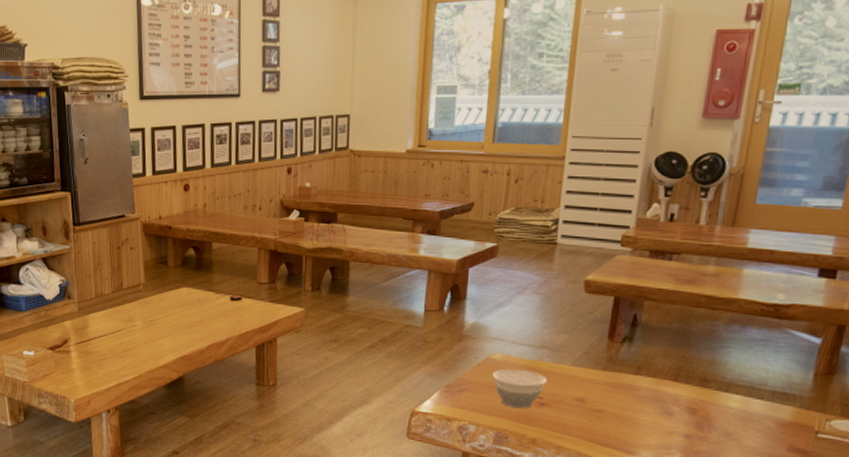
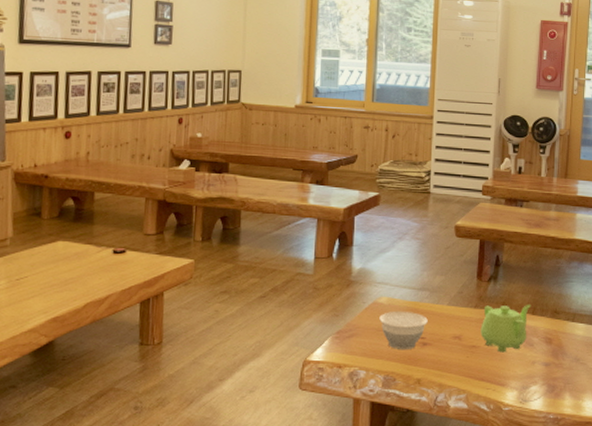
teapot: none [608,368,674,420] -> present [480,305,531,353]

